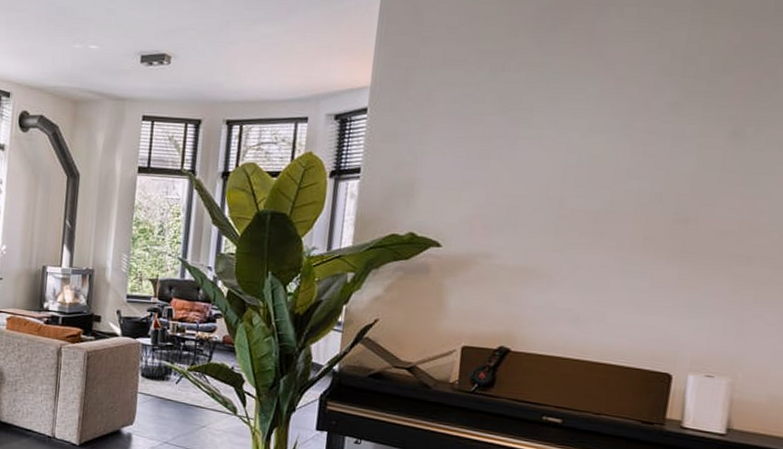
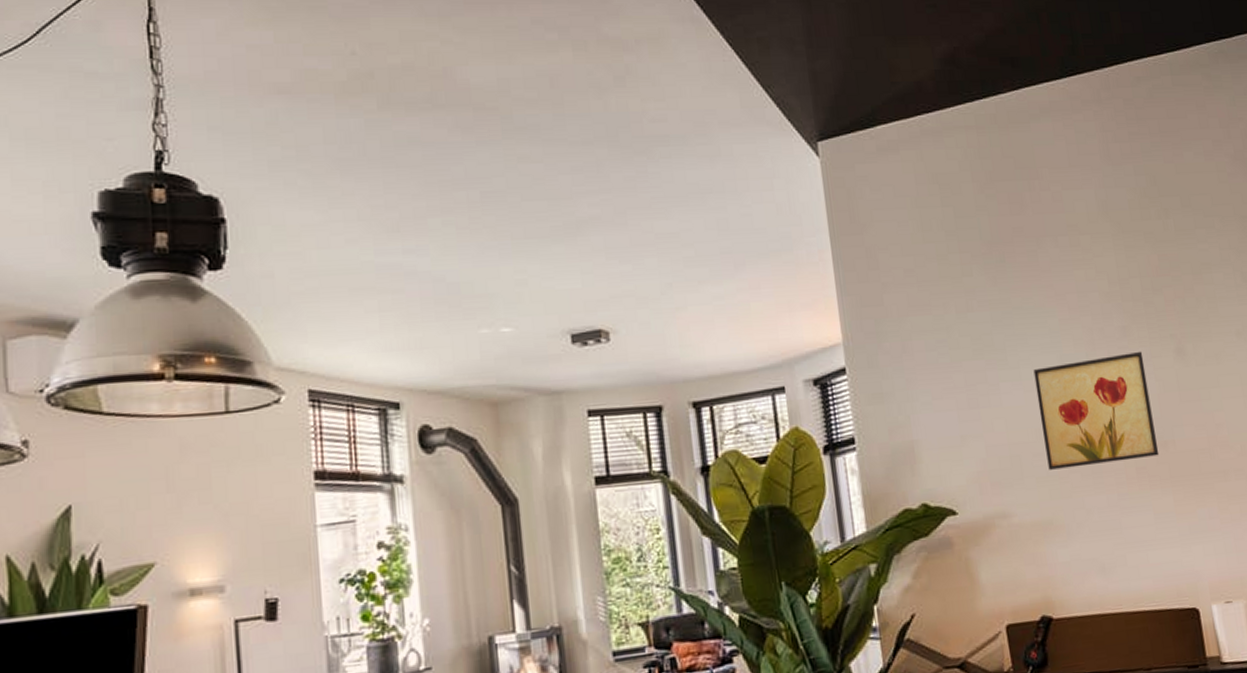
wall art: none [546,128,690,230] -> present [1033,351,1160,470]

